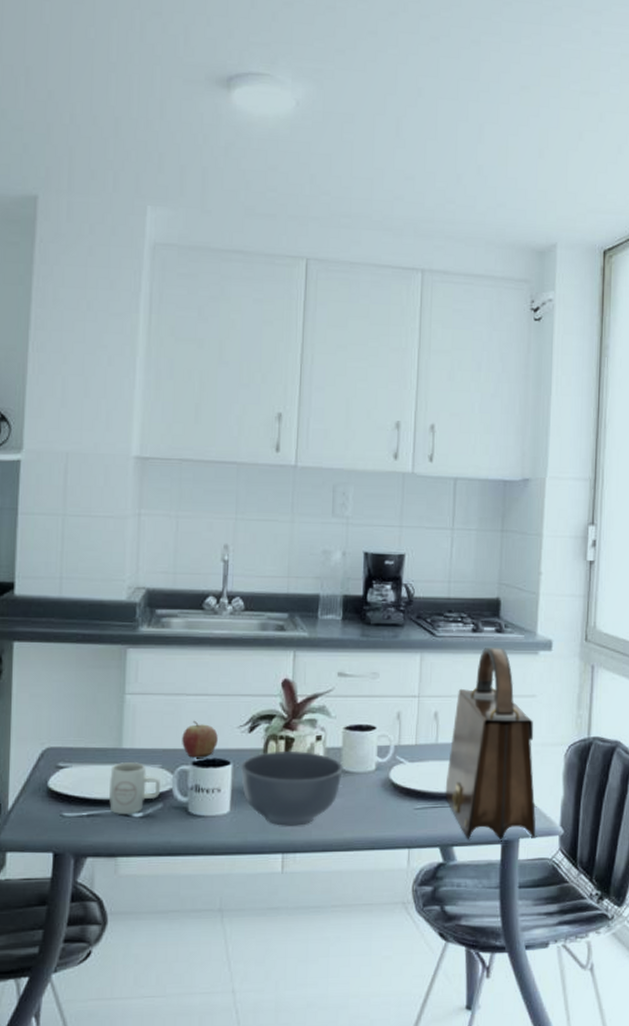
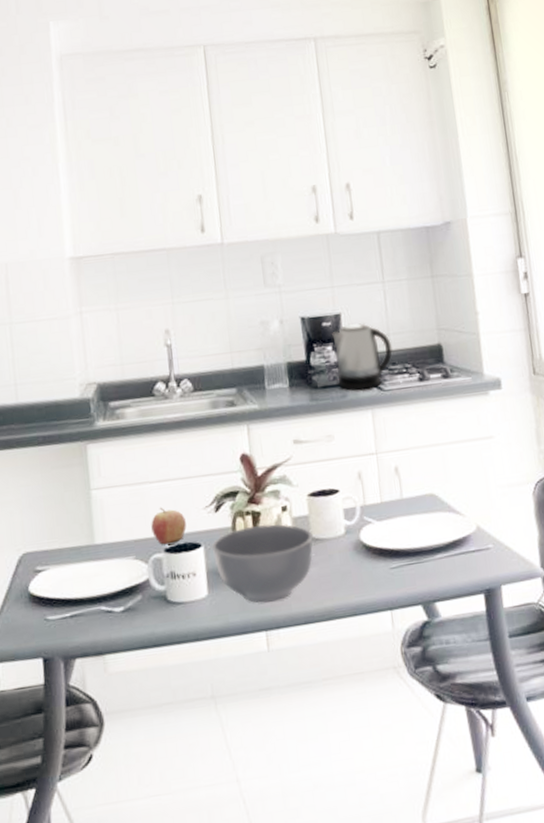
mug: present [109,762,160,814] -> none [87,556,138,611]
kettle: none [392,565,451,633] -> present [332,322,392,391]
handbag: present [445,647,536,840] -> none [415,393,517,594]

